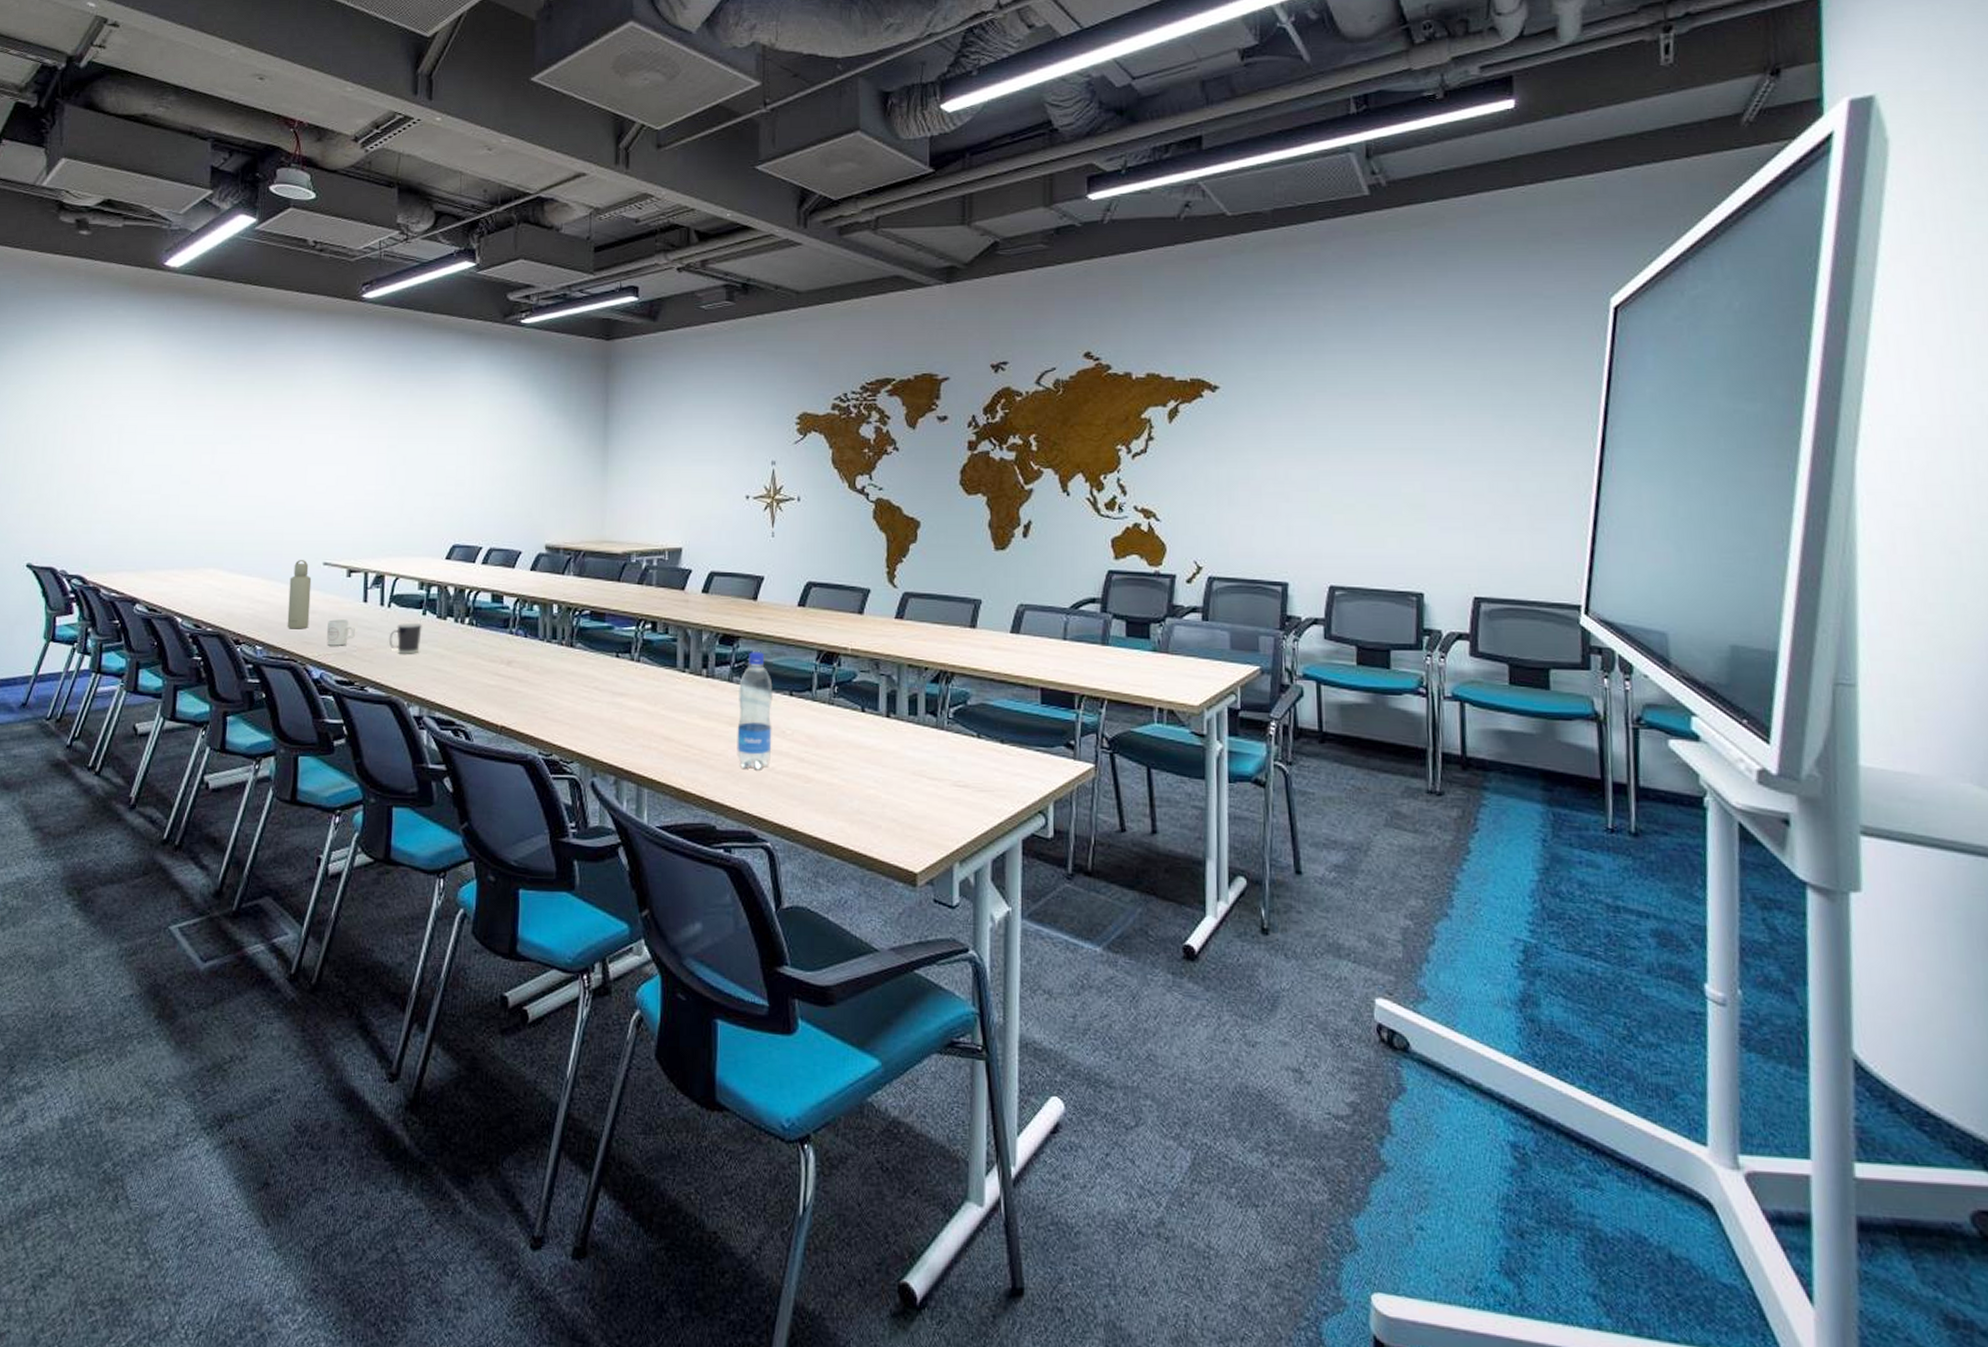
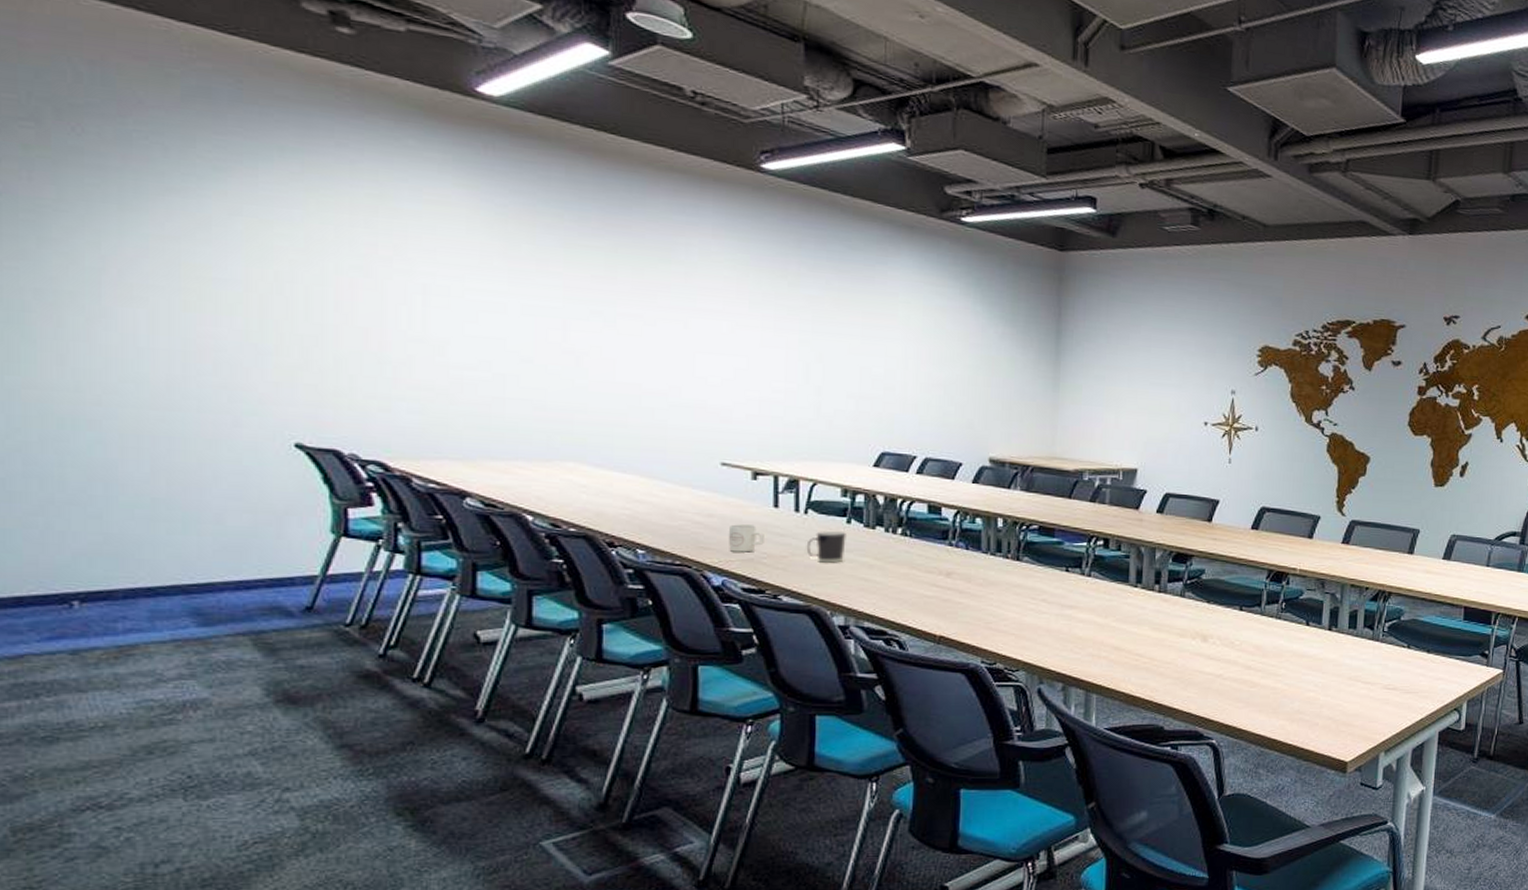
bottle: present [287,560,312,629] -> none [676,458,707,533]
bottle: present [737,652,773,770] -> none [1186,570,1224,677]

